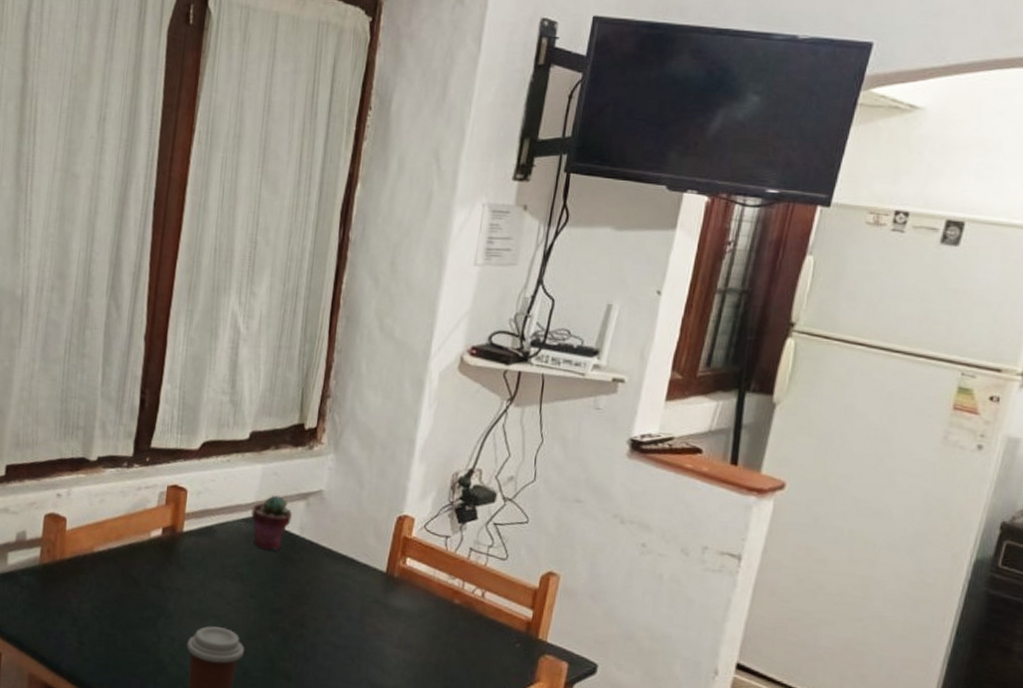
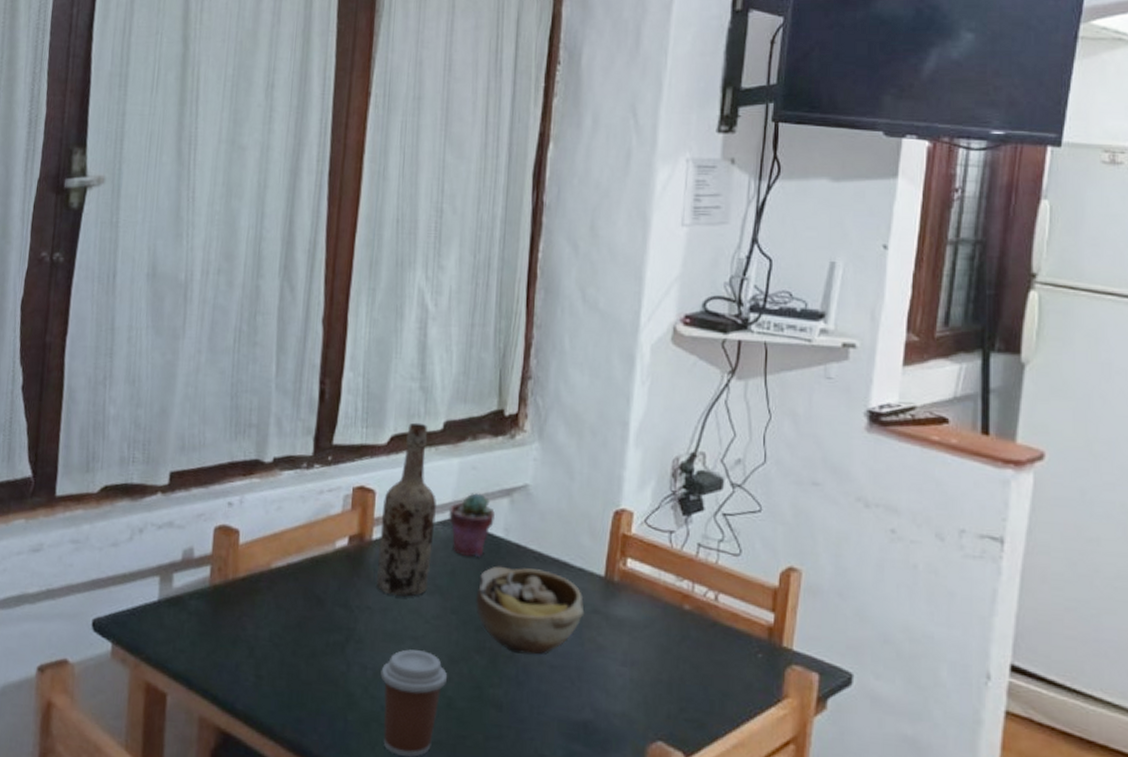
wine bottle: none [185,431,241,582] -> present [376,422,436,597]
bowl: none [272,559,367,636] -> present [476,566,585,655]

